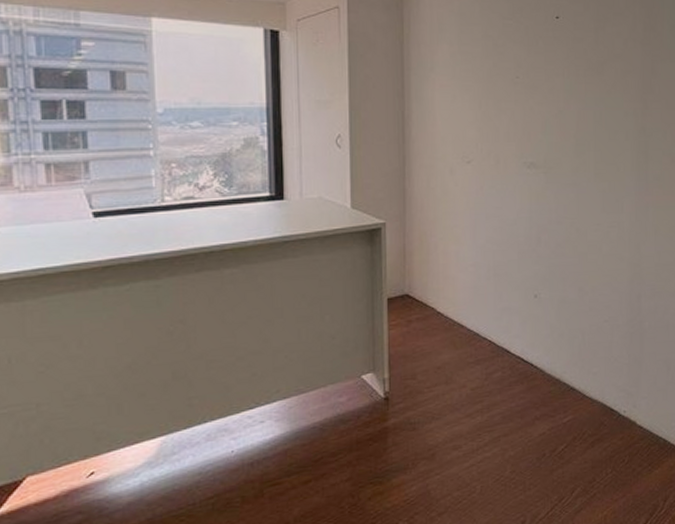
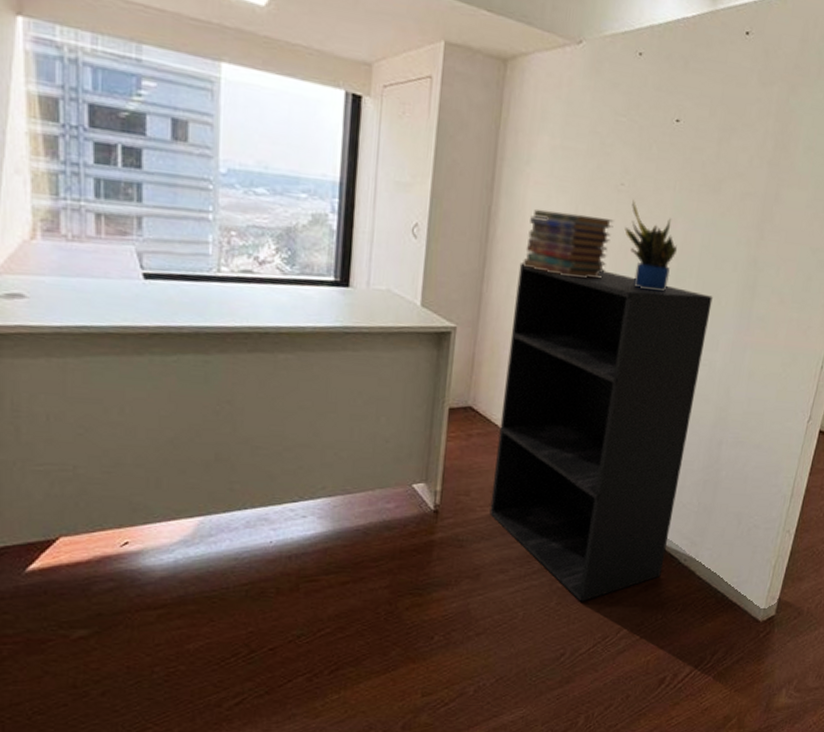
bookshelf: none [435,154,612,467] -> present [489,263,713,602]
book stack: none [438,108,515,164] -> present [522,208,614,279]
potted plant: none [525,89,574,167] -> present [625,199,678,291]

